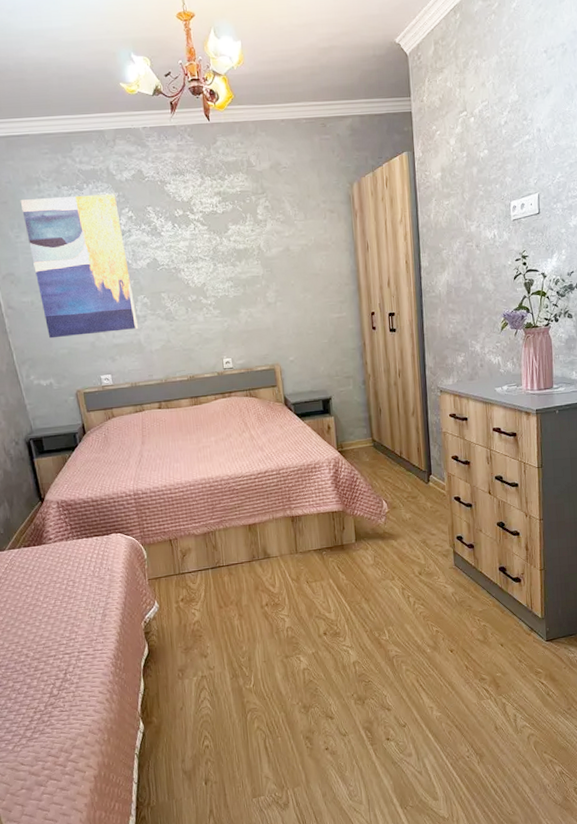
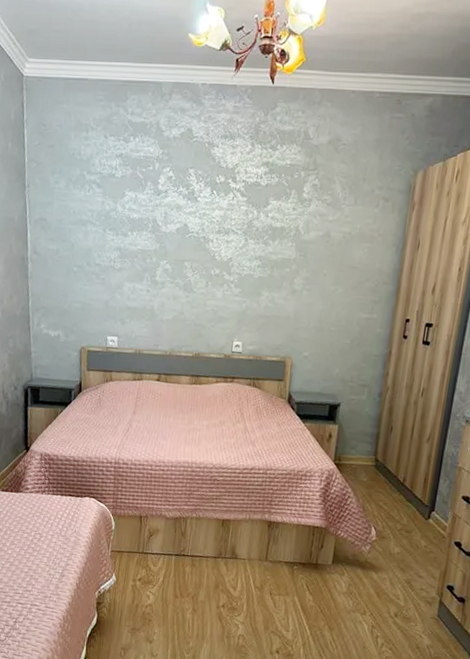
wall art: present [20,193,138,339] -> none [65,145,160,295]

